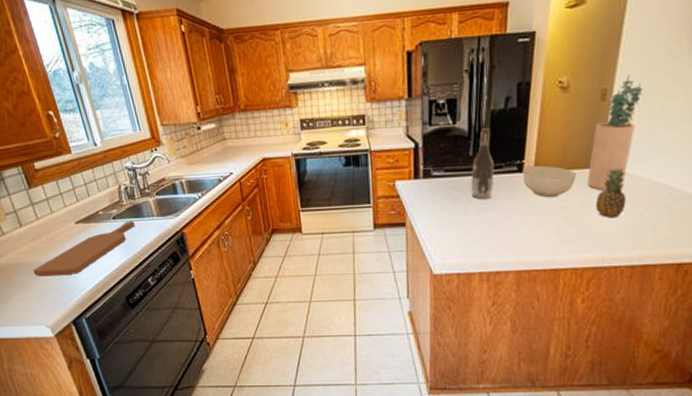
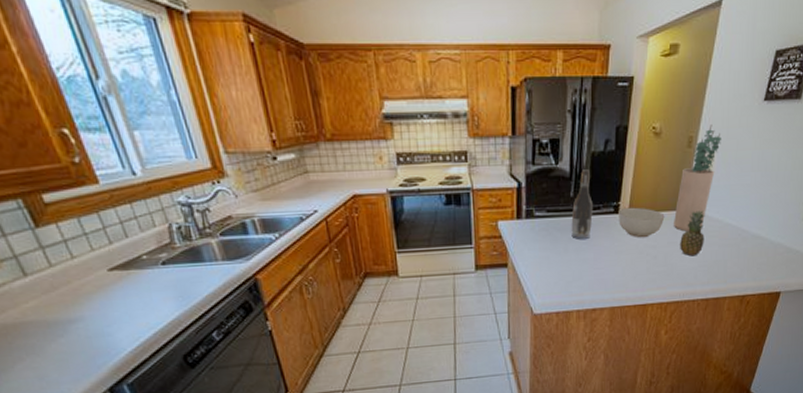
cutting board: present [33,220,136,277] -> none [47,265,194,338]

